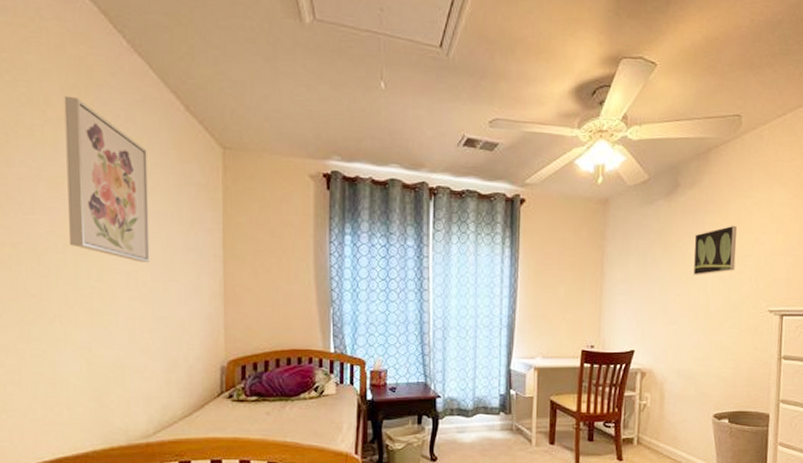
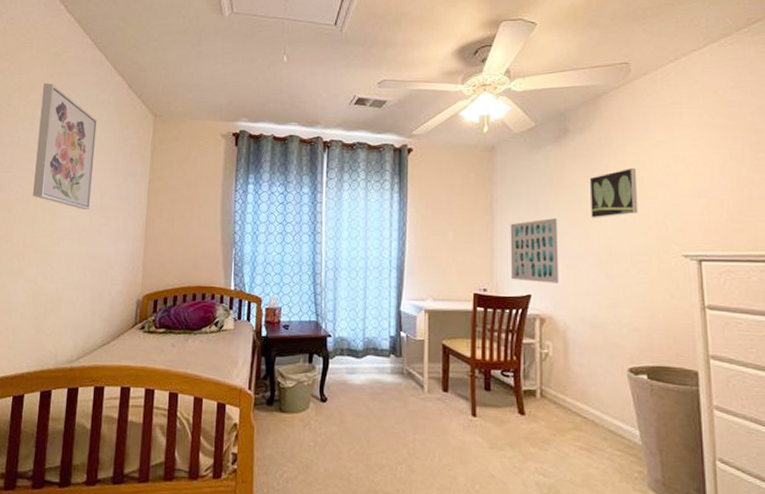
wall art: none [617,275,663,339] -> present [510,218,559,283]

